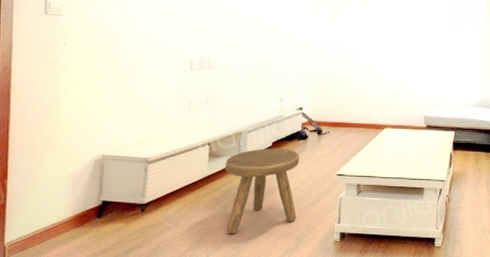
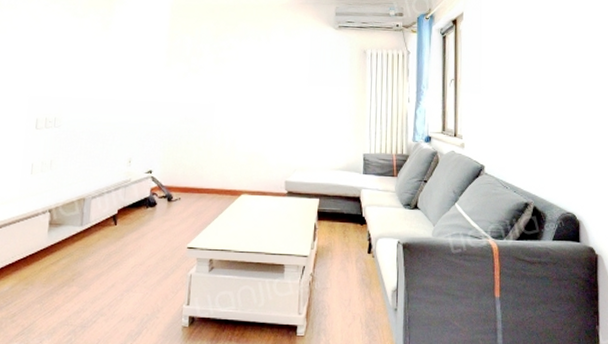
stool: present [225,148,300,234] -> none [63,216,148,316]

